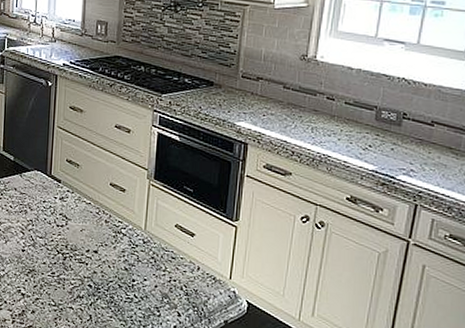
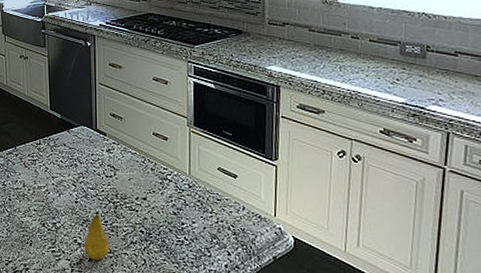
fruit: none [28,261,54,313] -> present [84,210,109,260]

